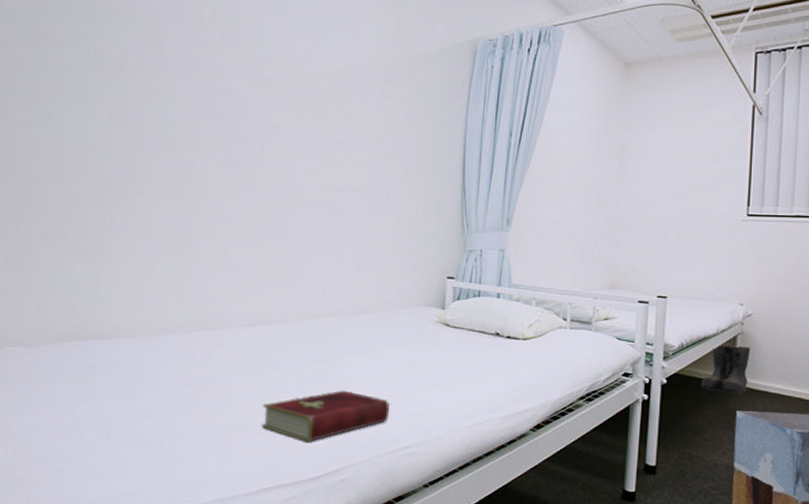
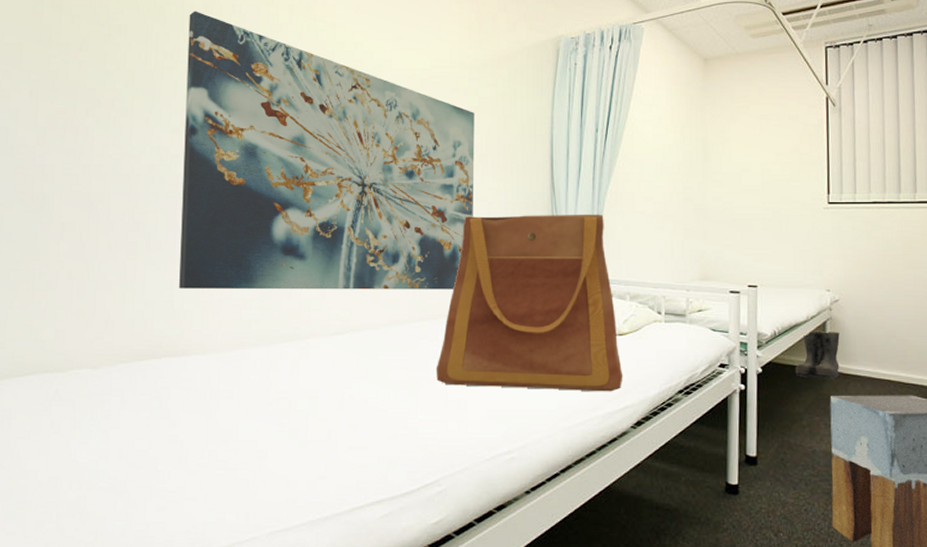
wall art: none [105,9,389,288] -> present [179,11,475,290]
hardcover book: present [261,390,389,442] -> none [353,397,486,454]
tote bag: none [342,217,525,395] -> present [435,214,623,392]

